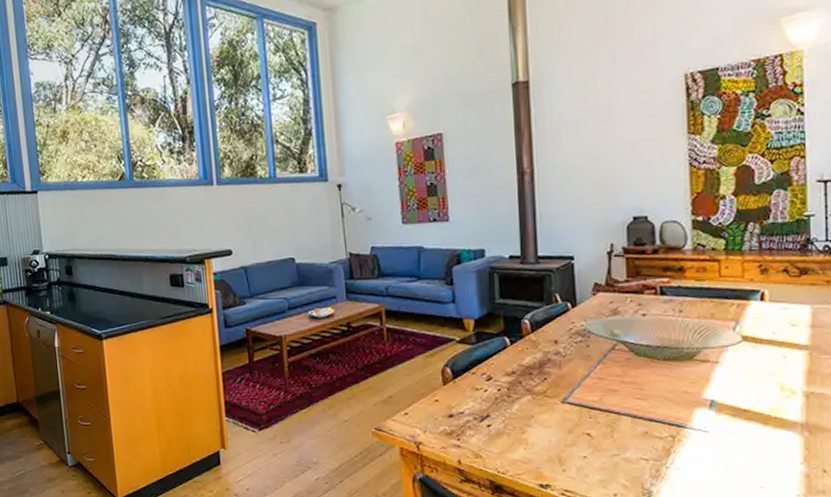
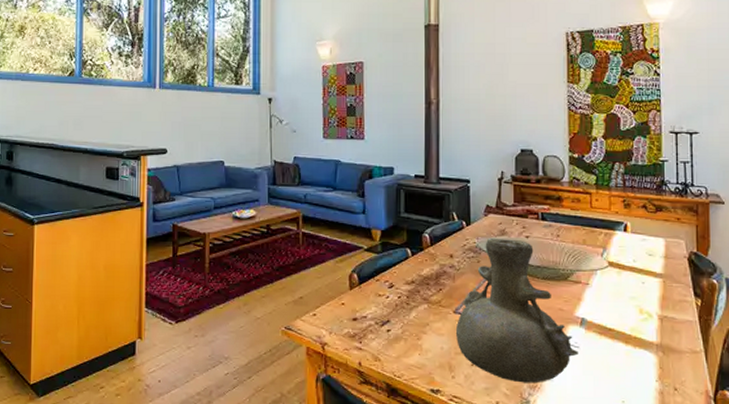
vase: none [564,318,708,473] -> present [455,239,578,383]

